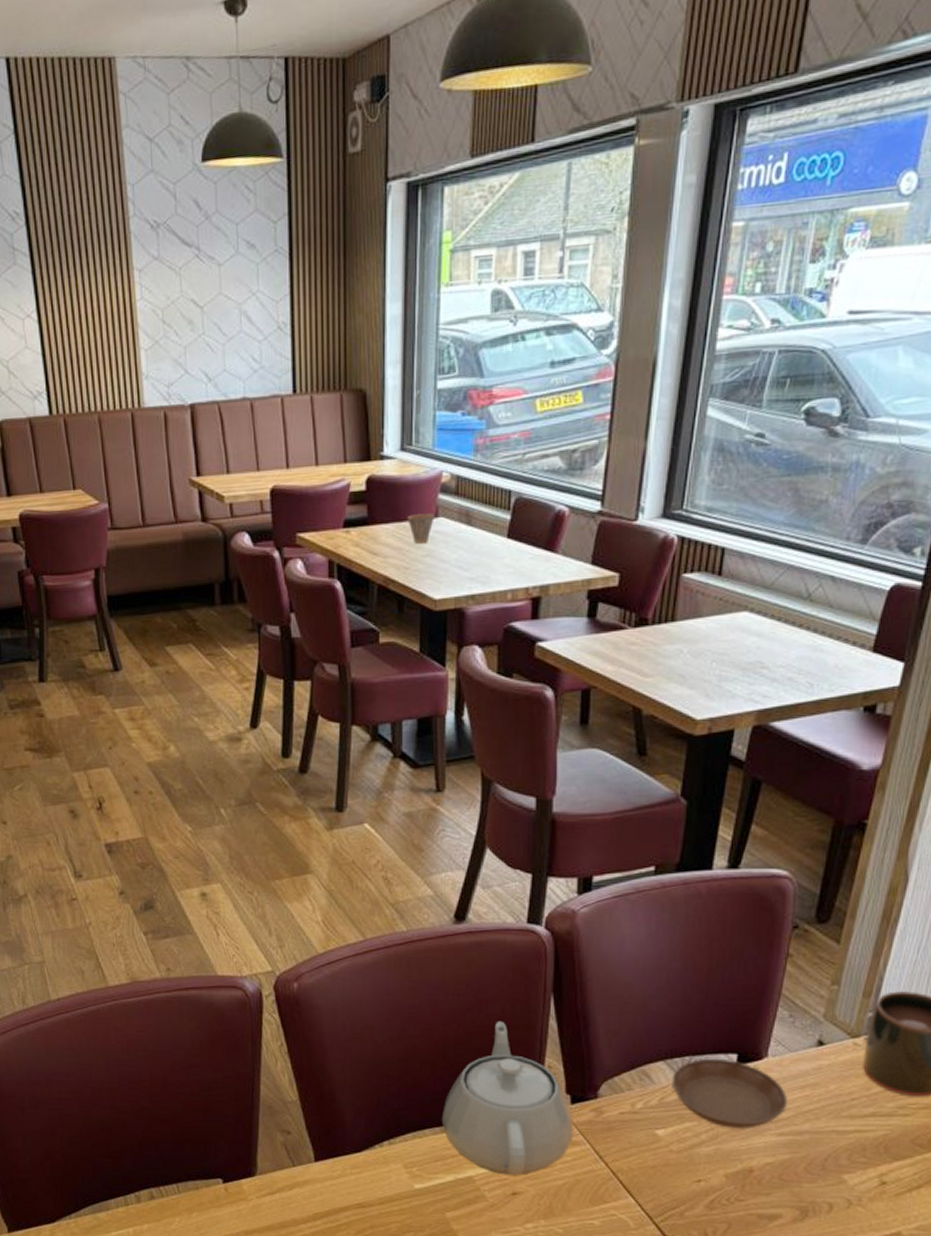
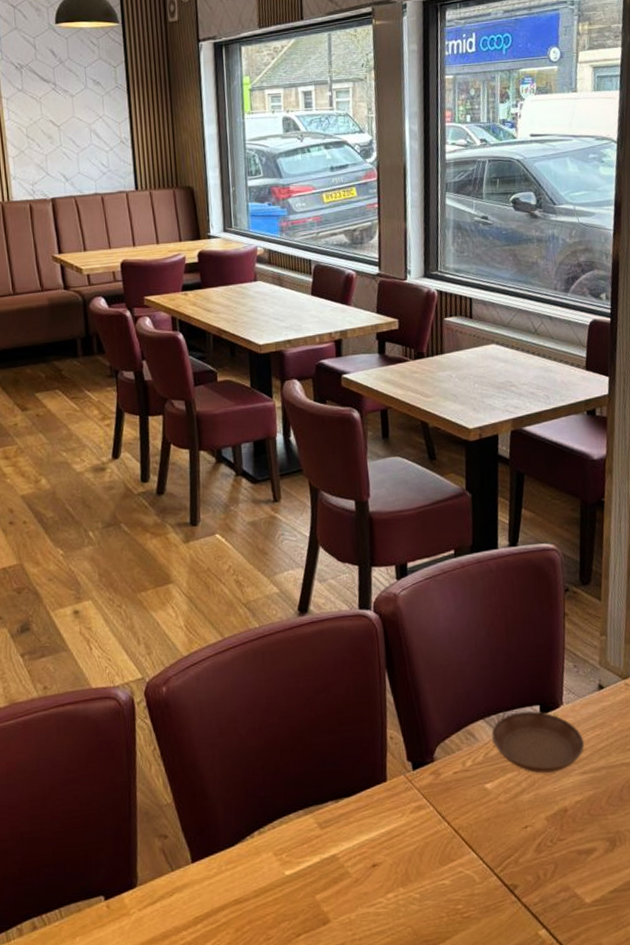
cup: present [407,513,435,545] -> none [232,278,254,303]
teapot: present [441,1020,574,1177] -> none [303,700,419,849]

